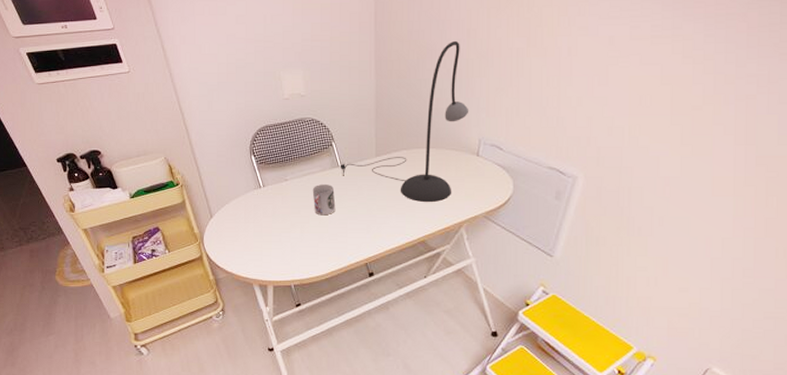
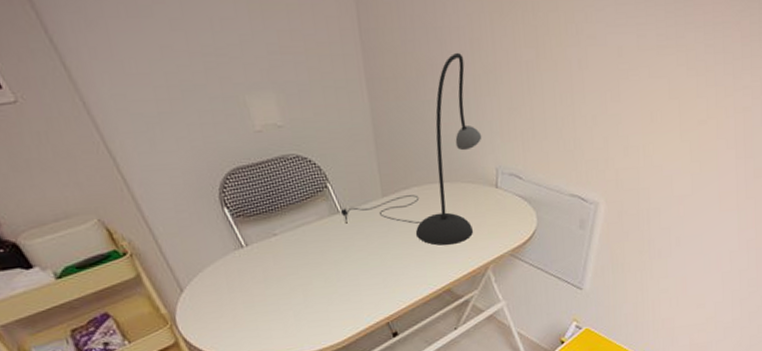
cup: present [312,185,336,216] -> none [310,235,343,274]

